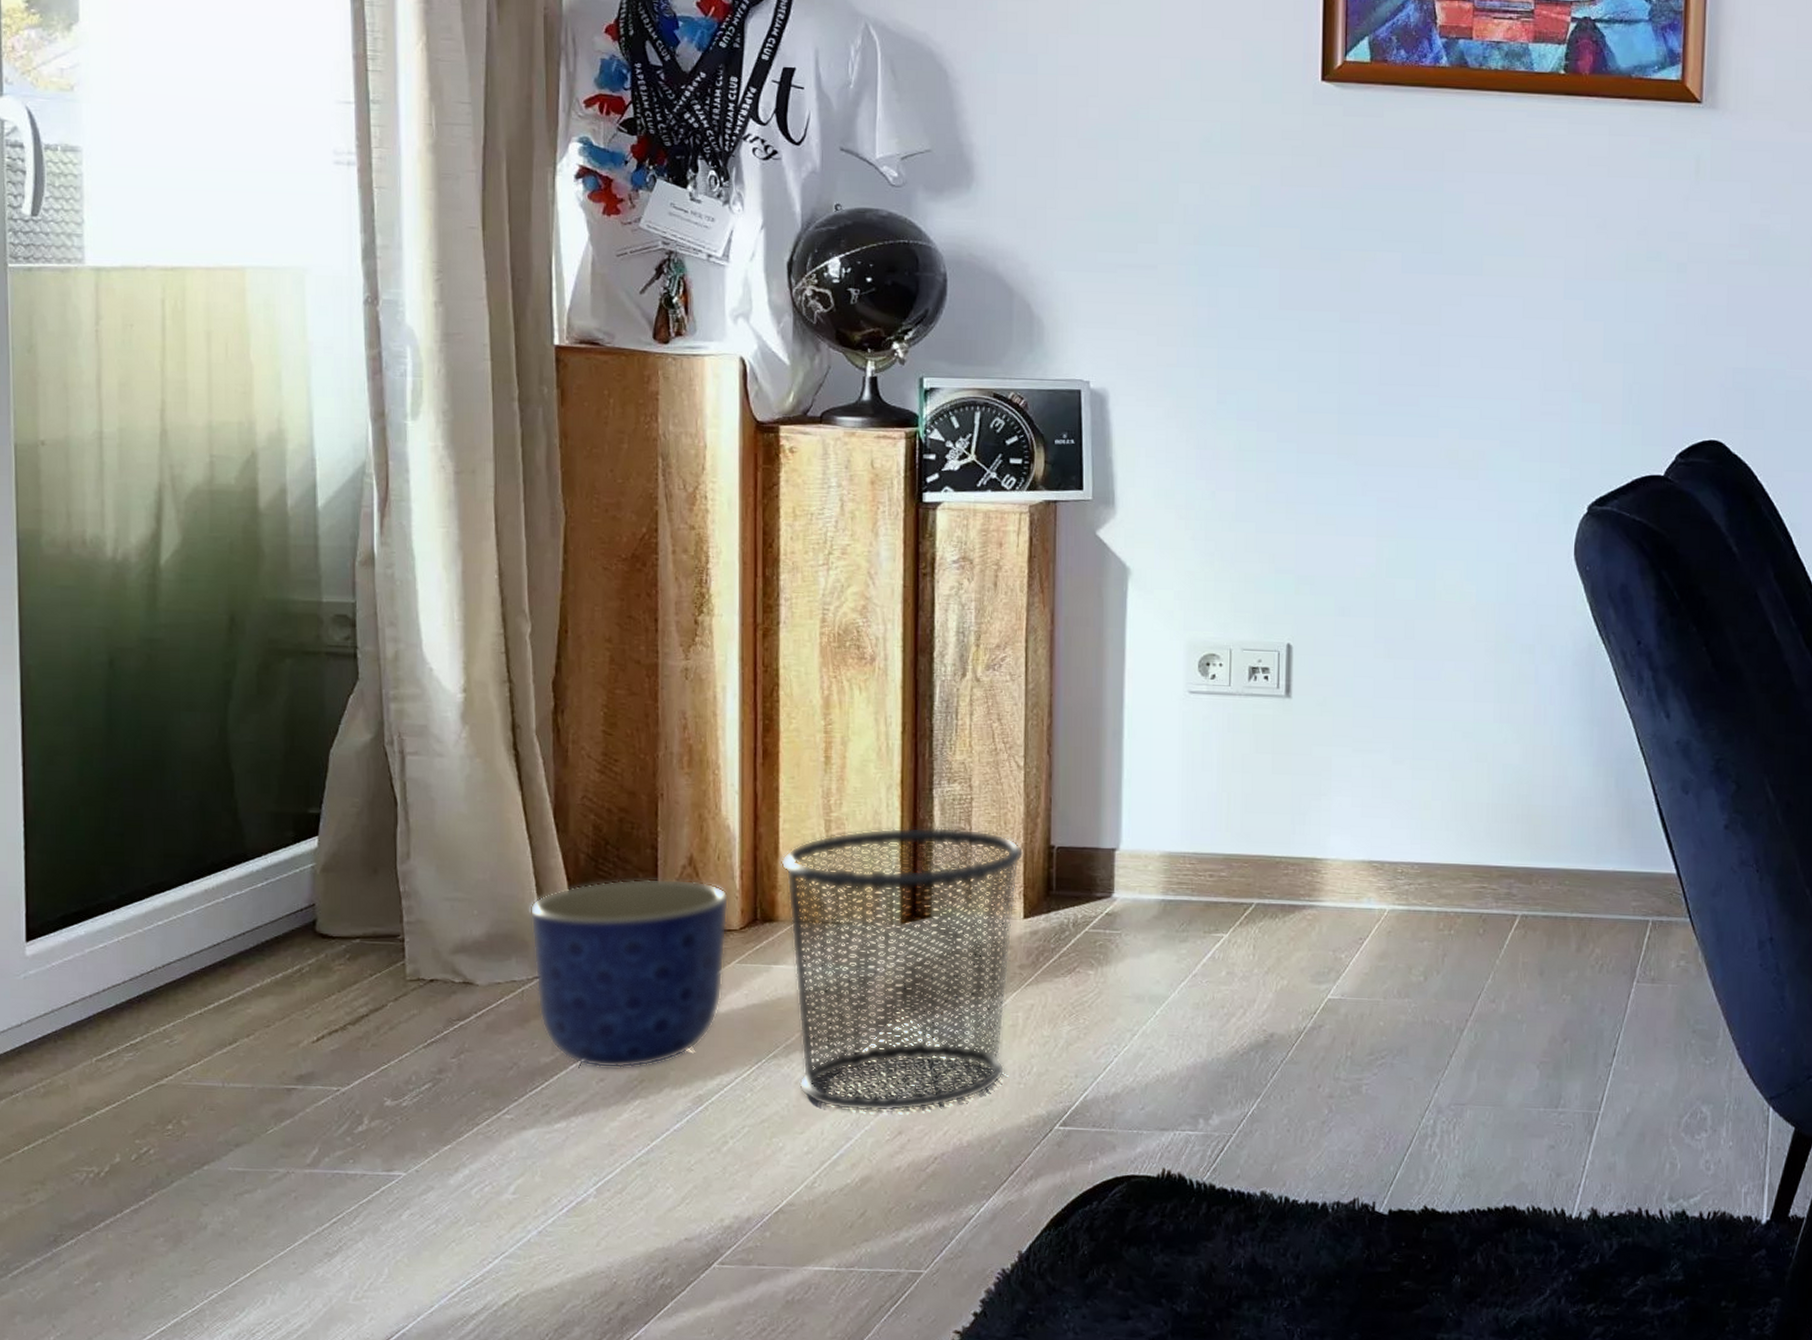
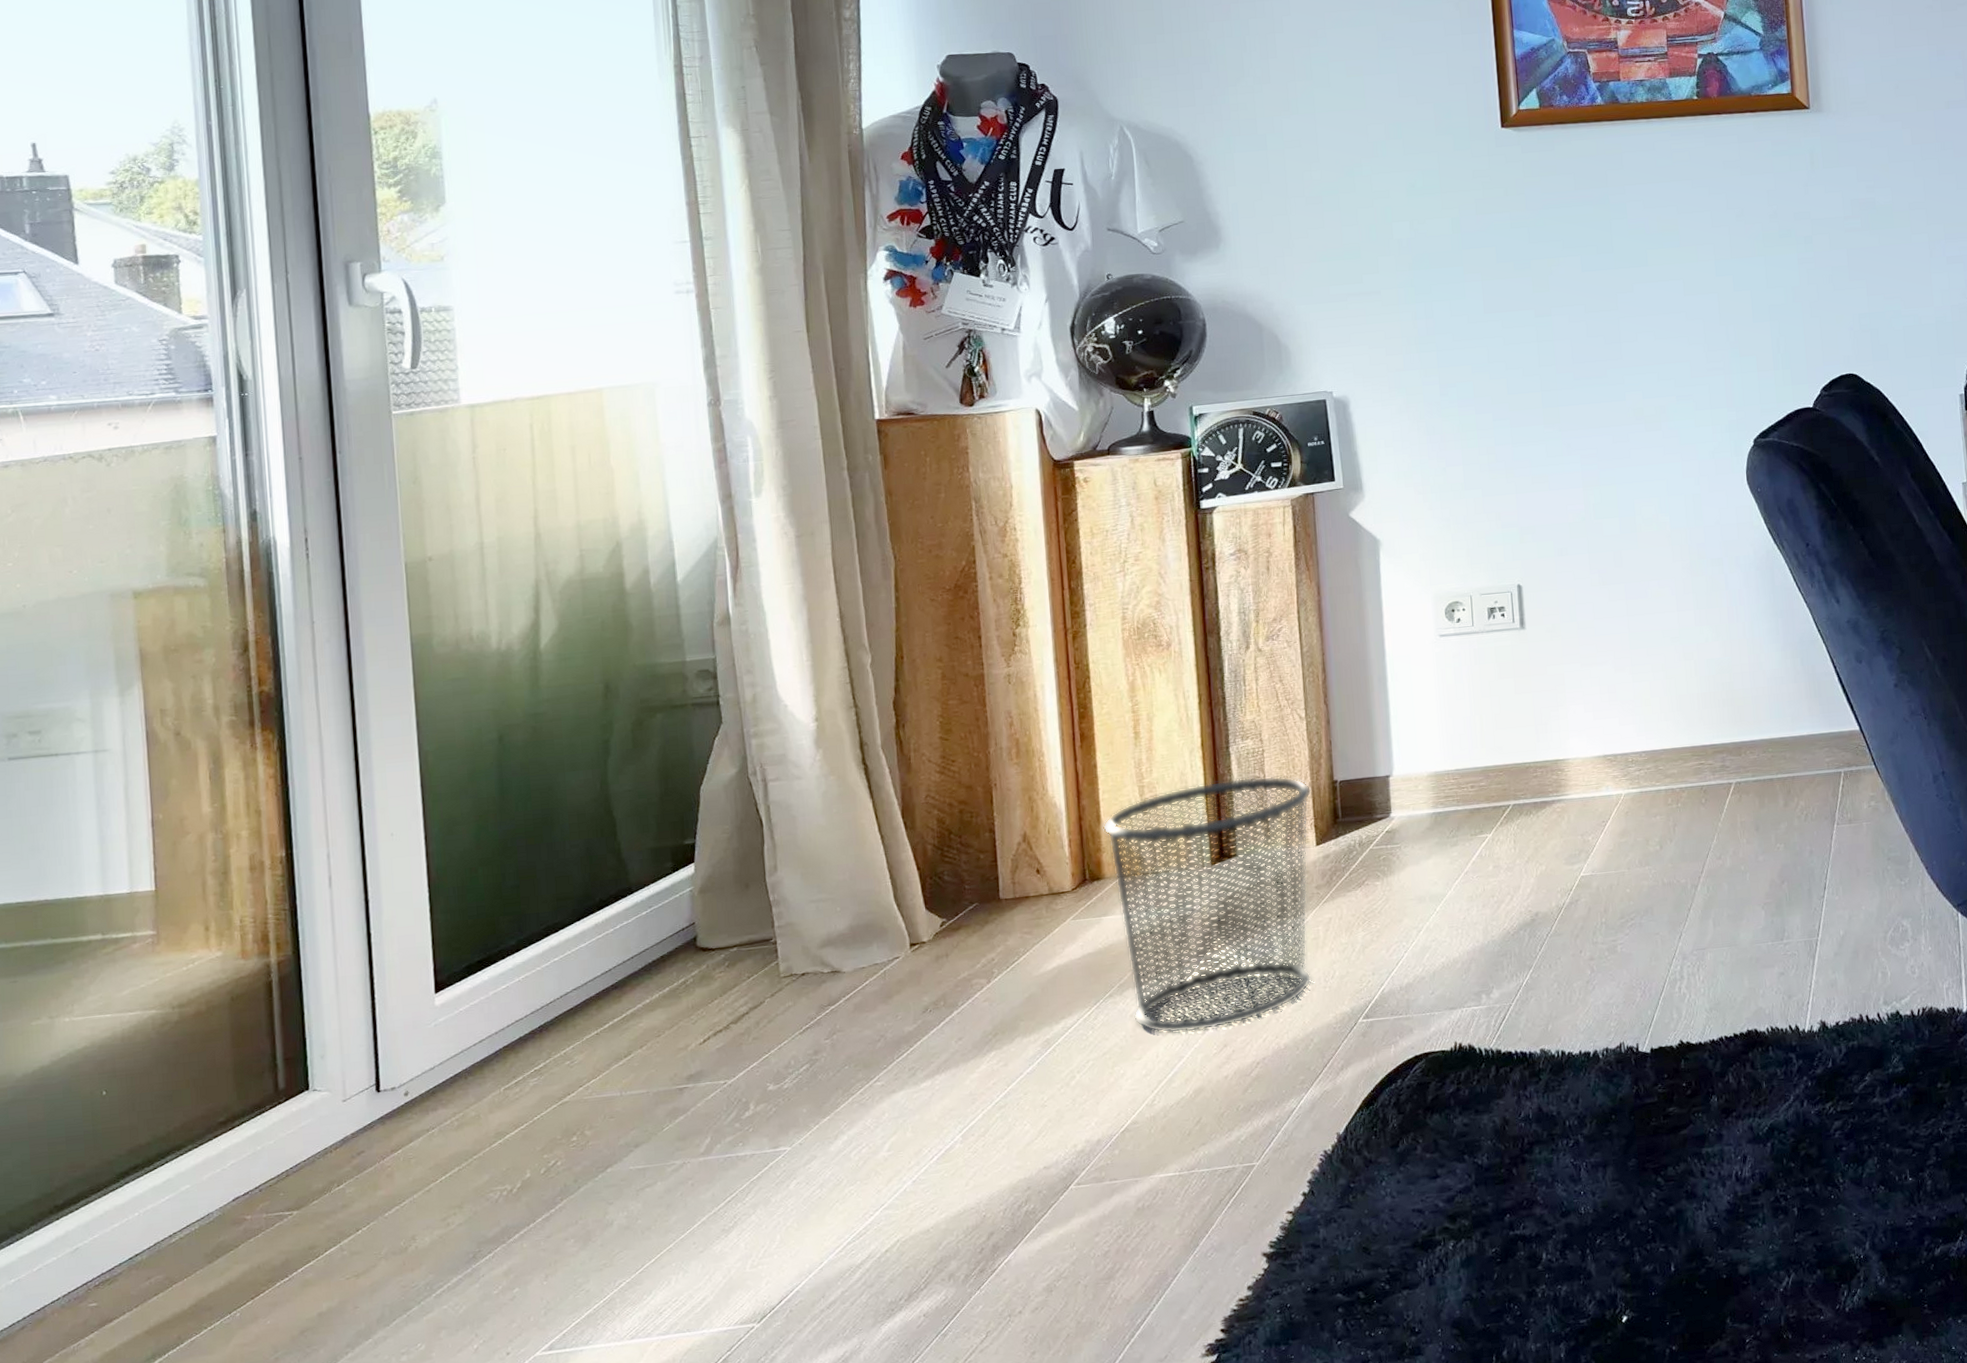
planter: present [530,878,729,1069] -> none [886,854,1061,1029]

